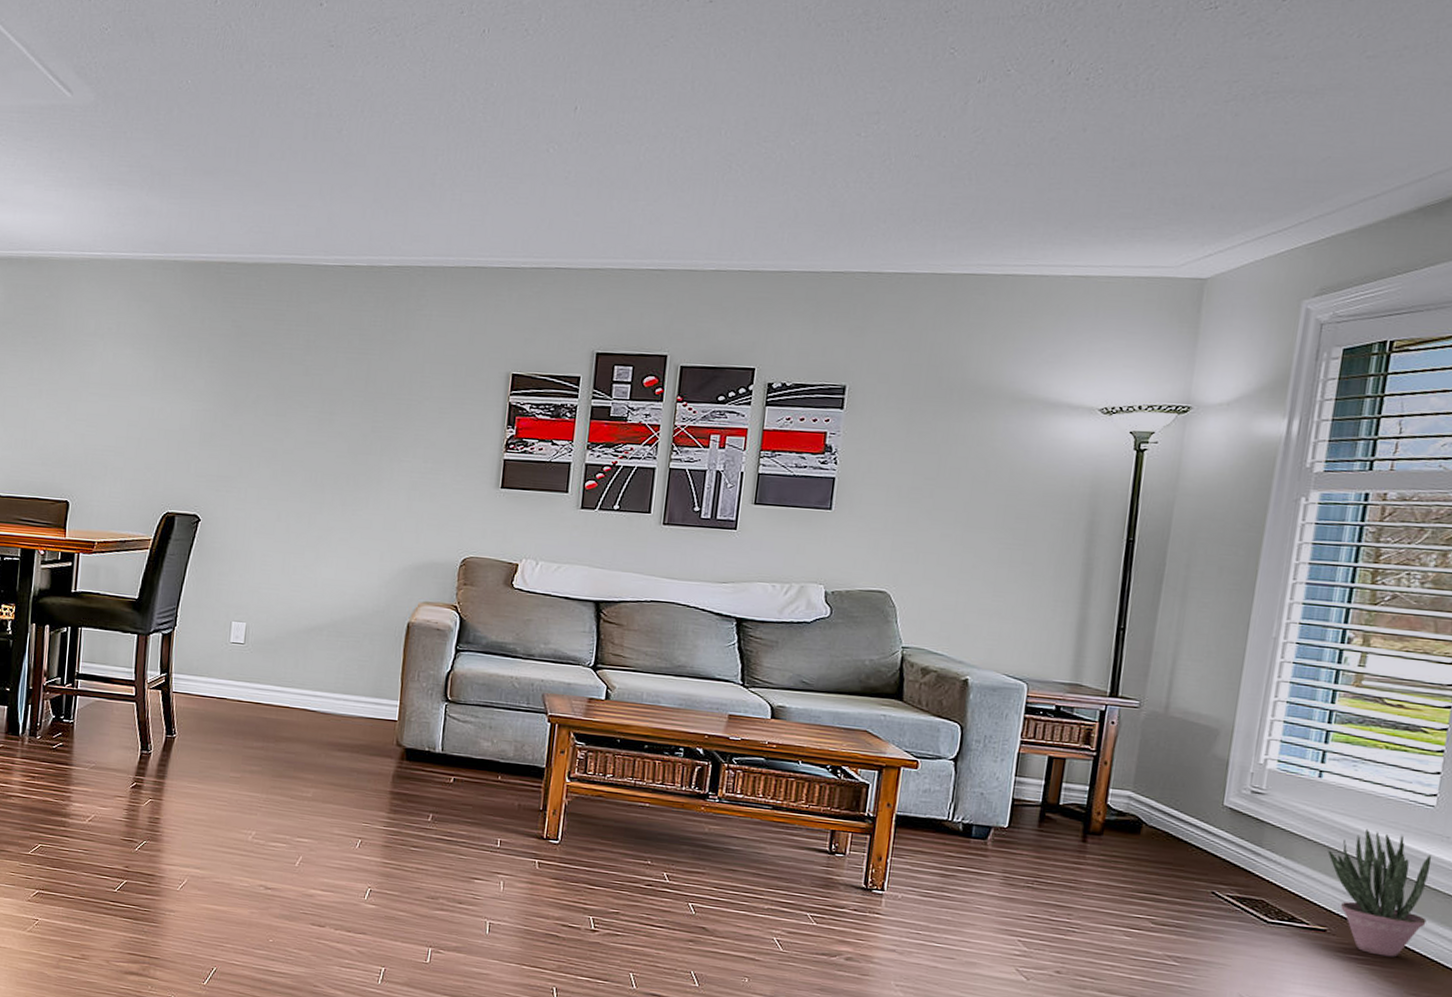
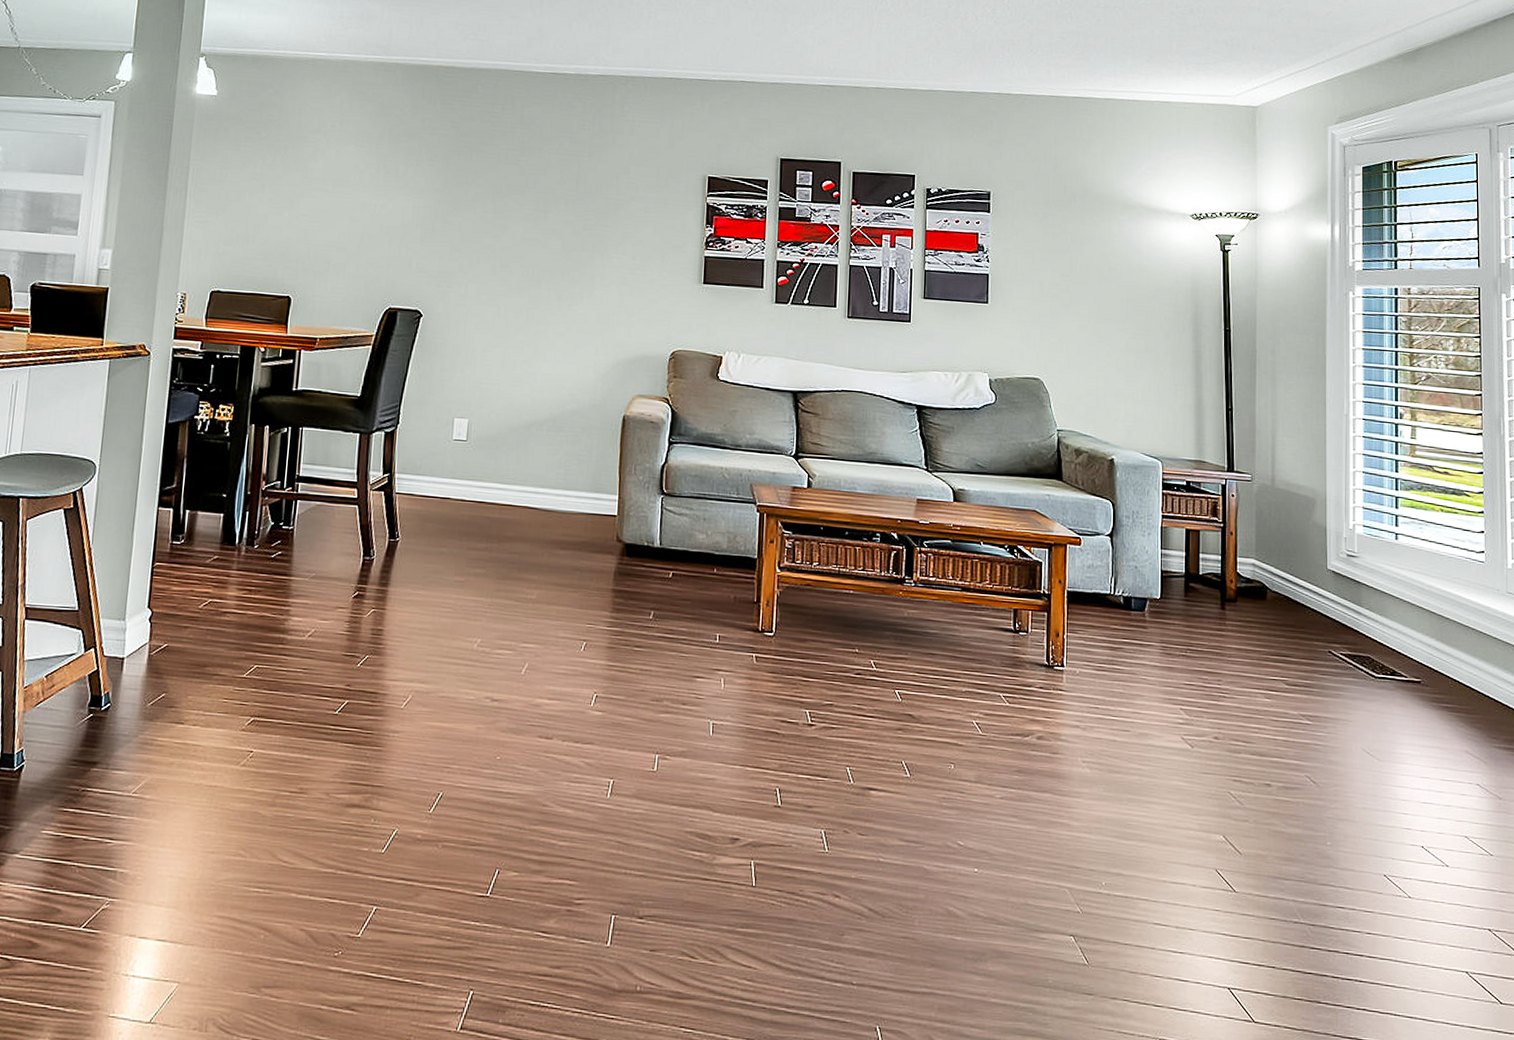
potted plant: present [1328,828,1432,957] -> none [1412,585,1494,704]

